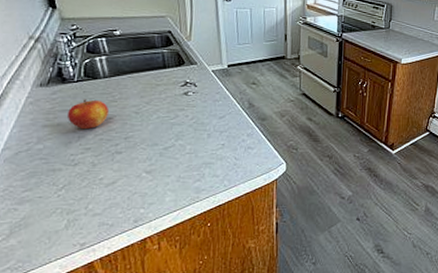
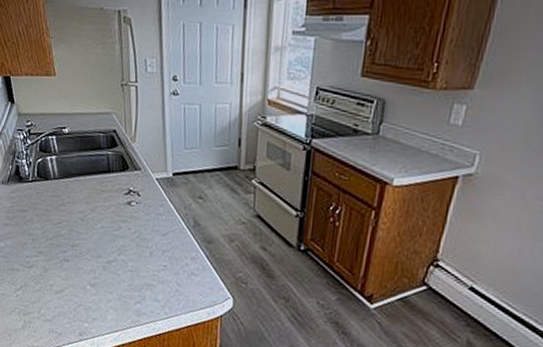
apple: present [67,99,110,129] -> none [23,200,59,232]

